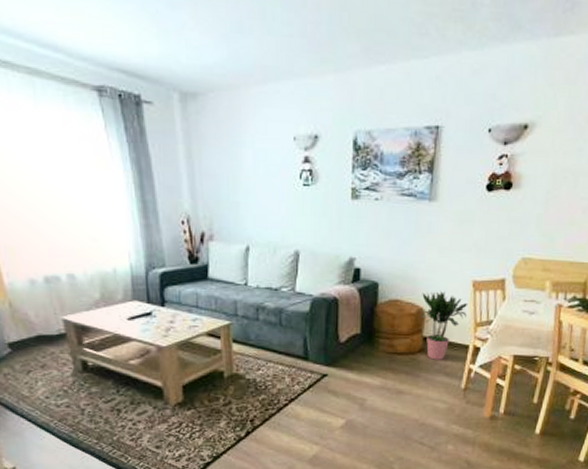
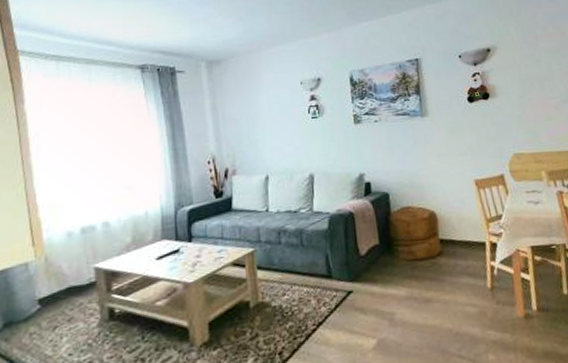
potted plant: present [422,291,469,360] -> none [430,193,476,262]

